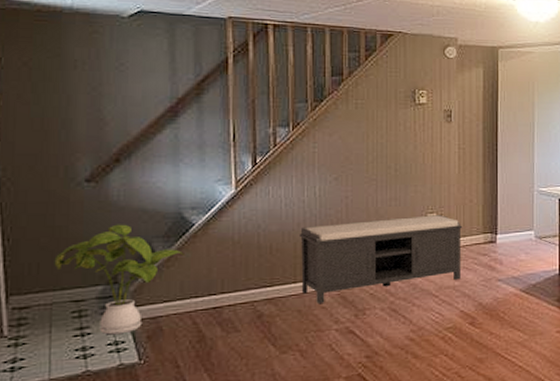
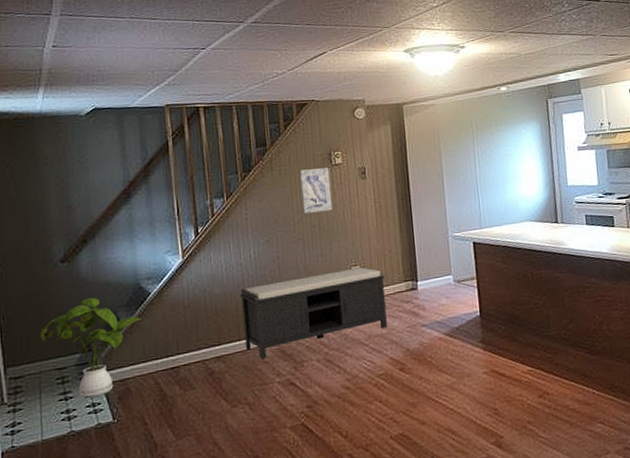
wall art: none [378,106,412,153] -> present [299,168,332,214]

